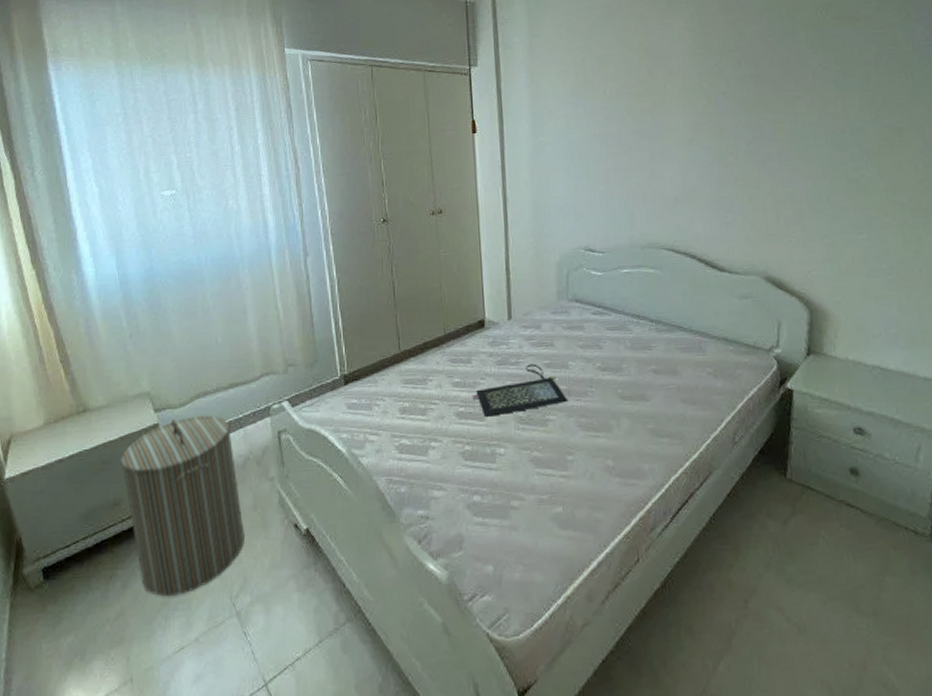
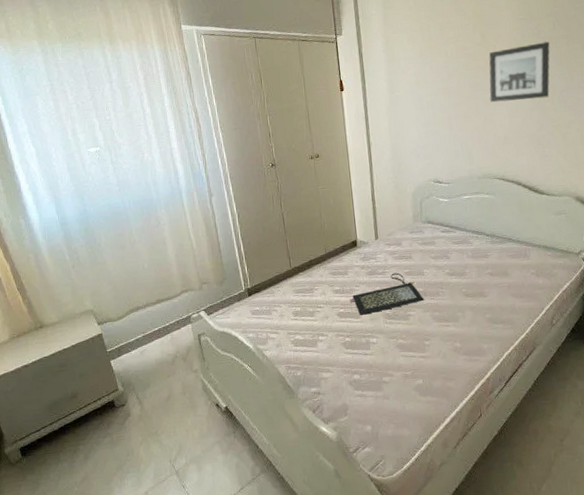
laundry hamper: present [121,414,244,597] -> none [74,325,178,464]
wall art: none [657,81,734,154] -> present [489,41,550,103]

